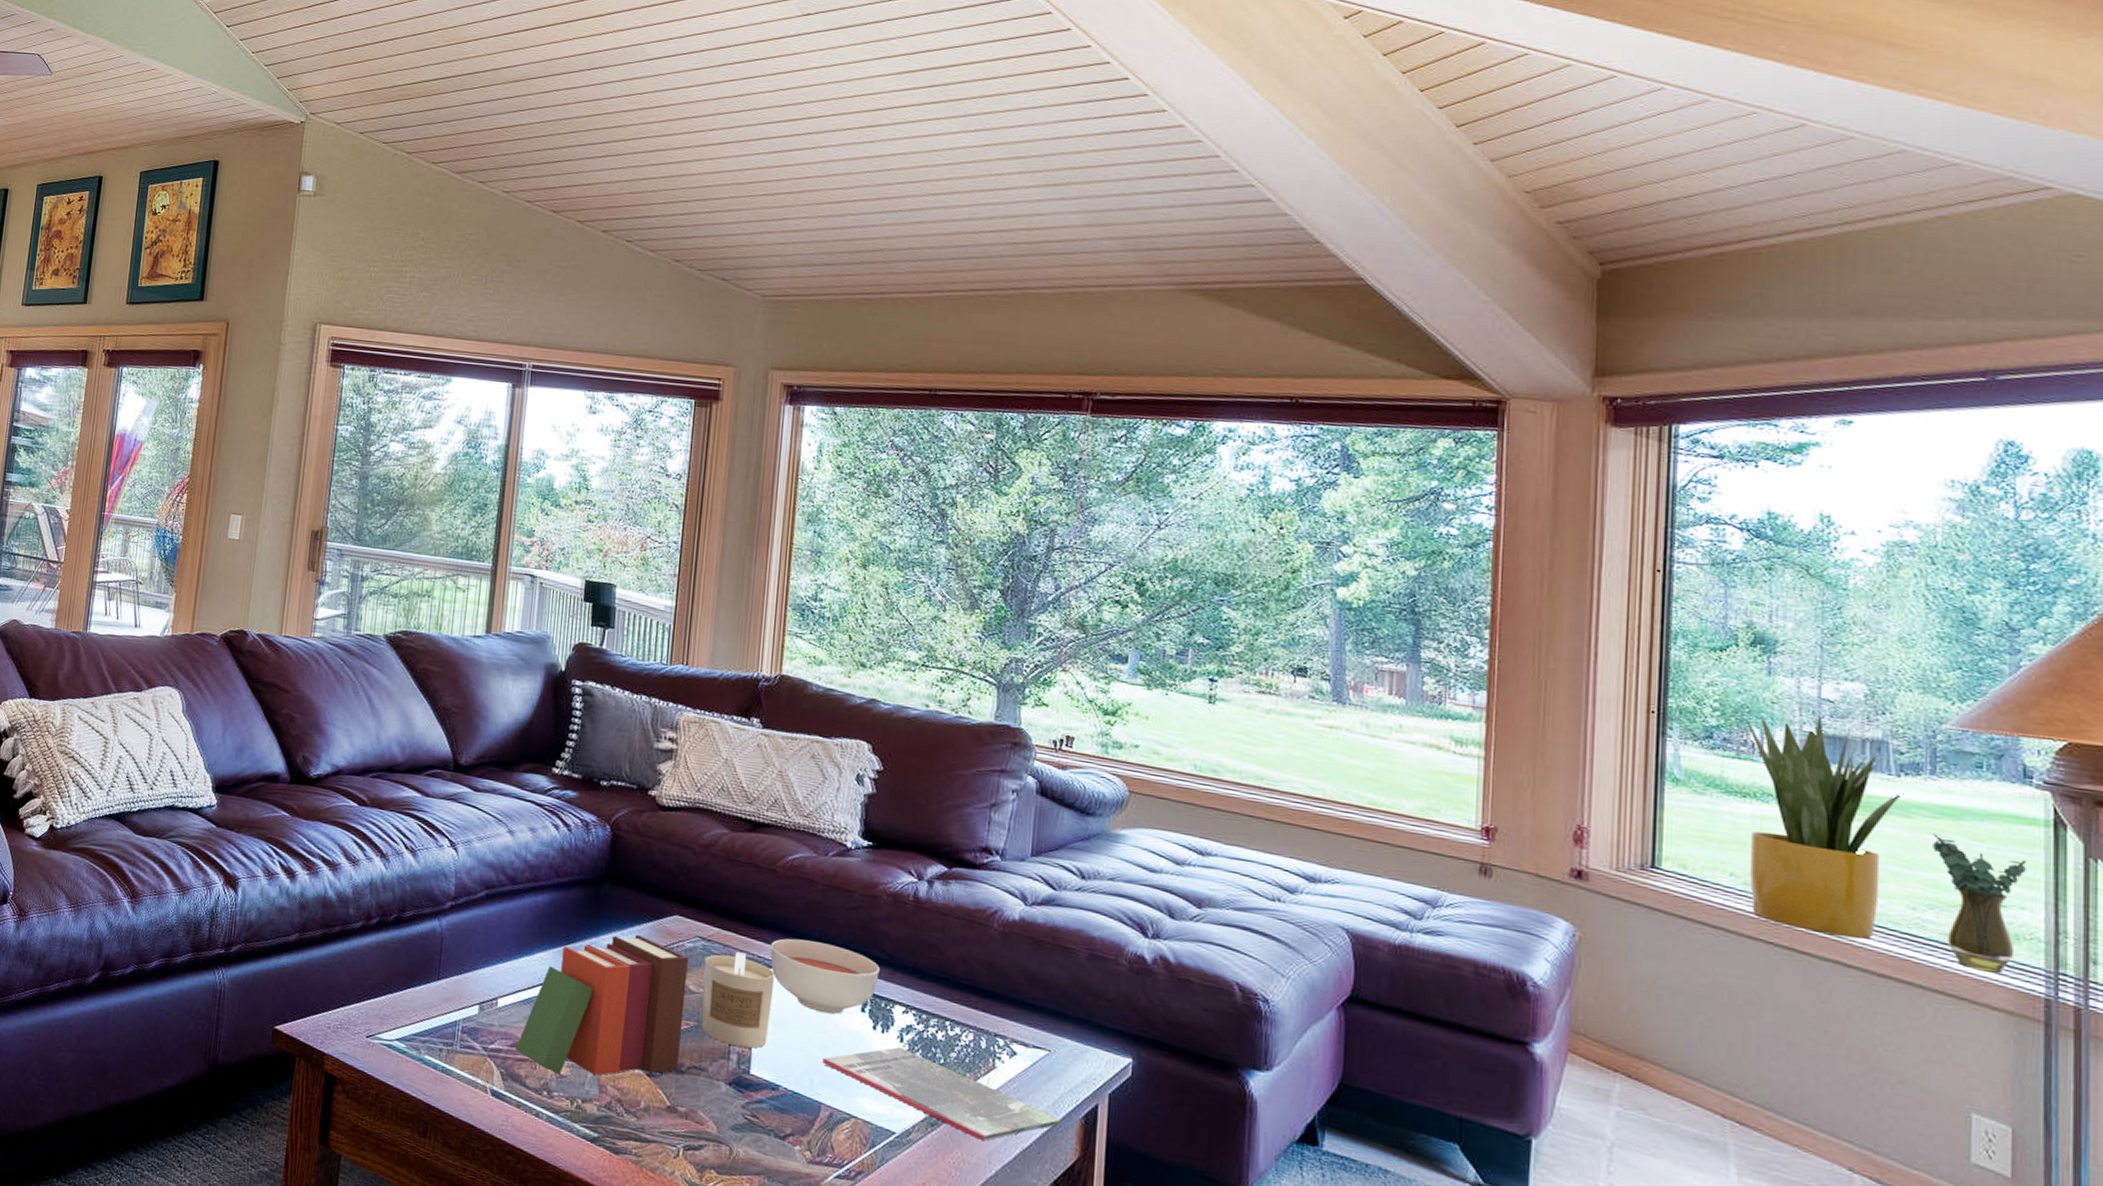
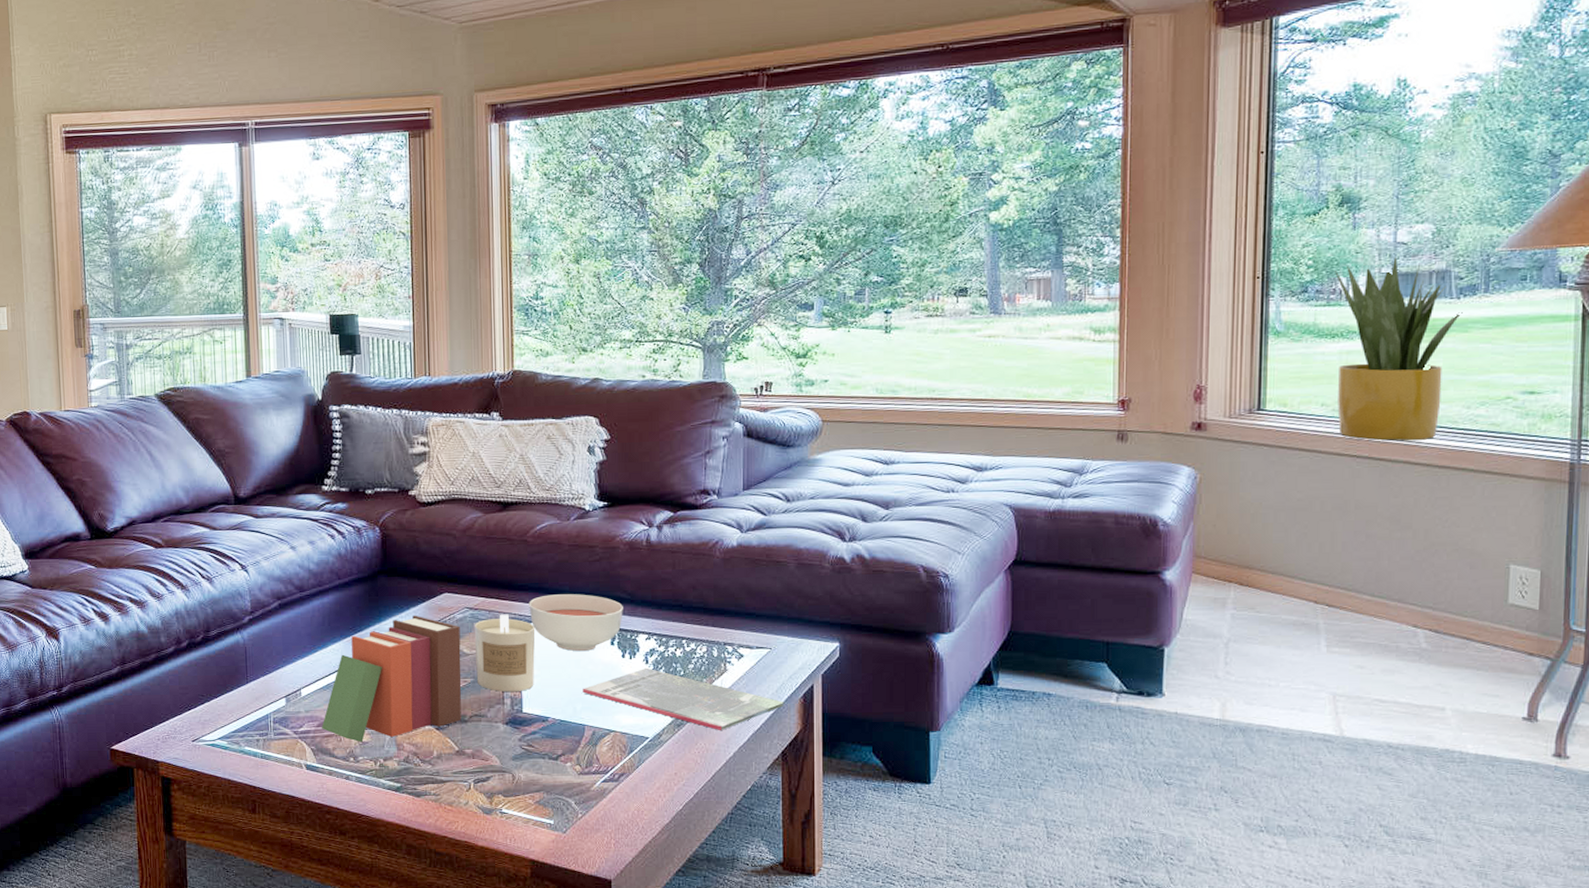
vase: present [1933,833,2026,974] -> none [1485,342,1559,449]

